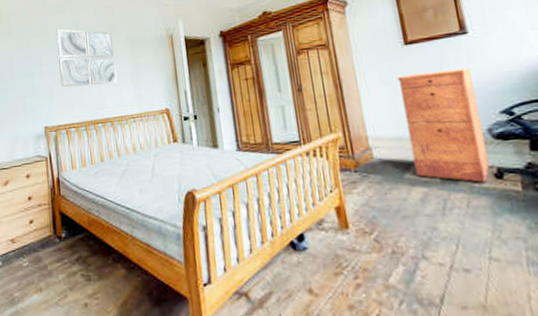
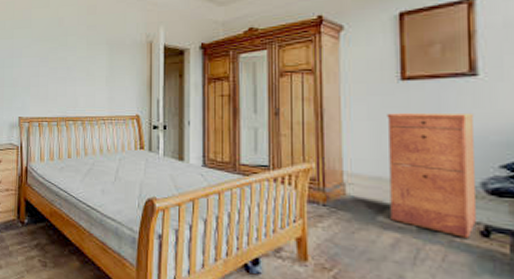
wall art: present [56,29,117,87] -> none [38,23,93,84]

